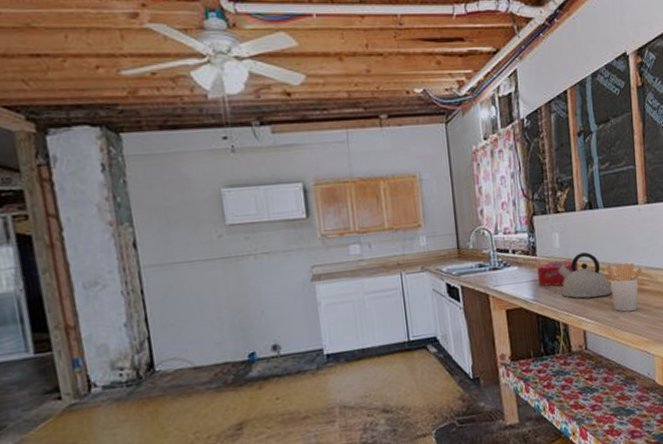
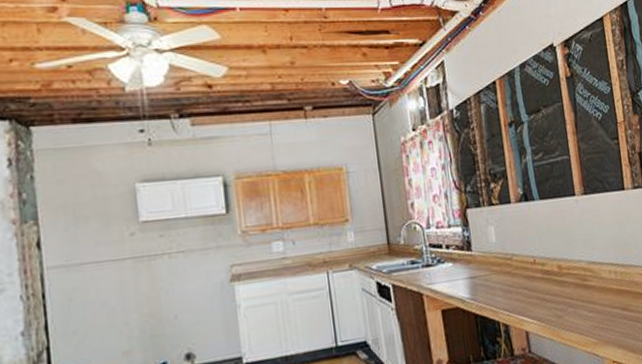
tissue box: present [537,260,579,287] -> none [473,254,518,284]
kettle: present [558,252,613,299] -> none [495,246,555,297]
utensil holder: present [606,263,643,312] -> none [546,257,585,311]

